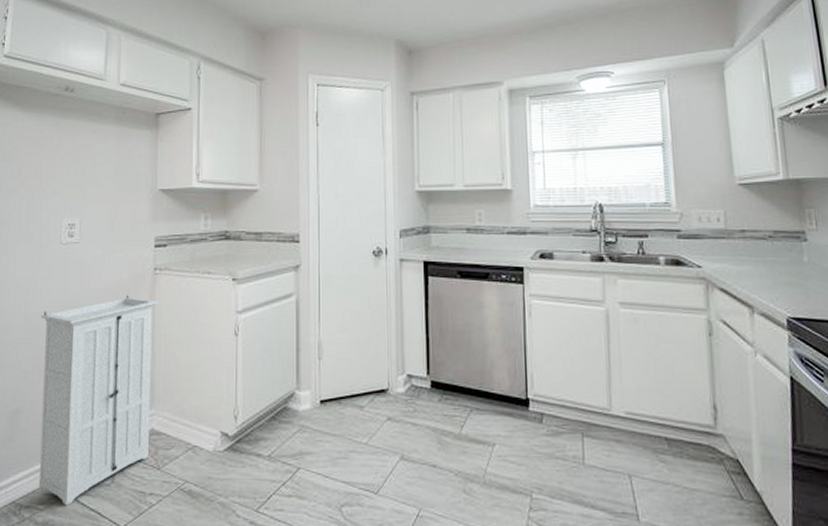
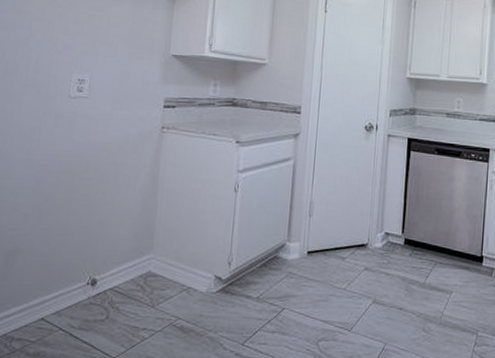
storage cabinet: present [38,295,160,506] -> none [31,149,165,339]

